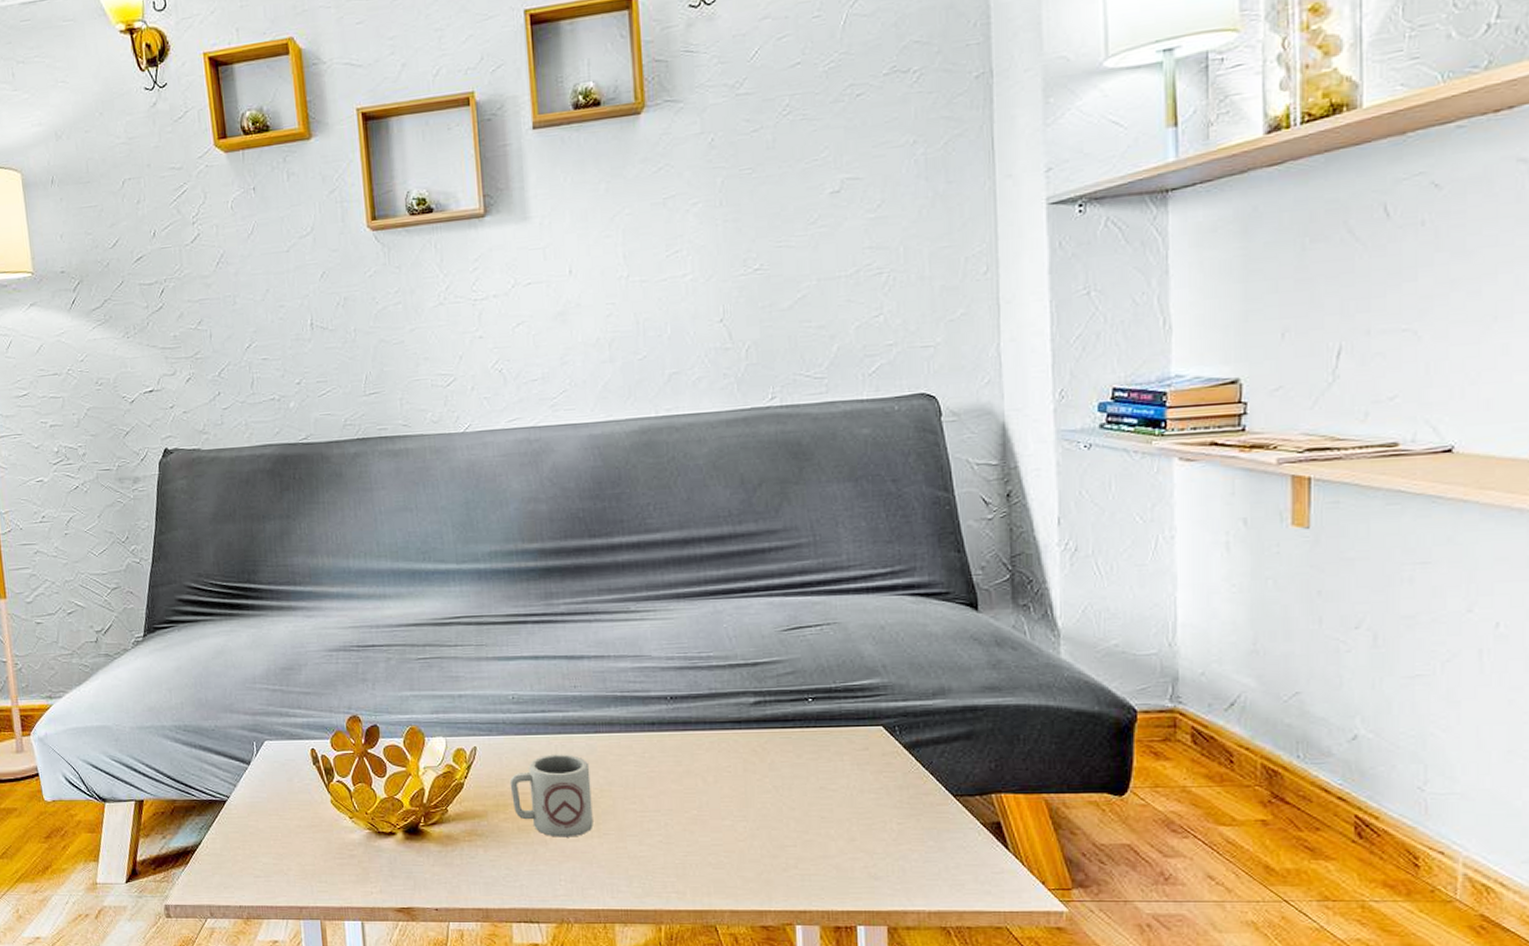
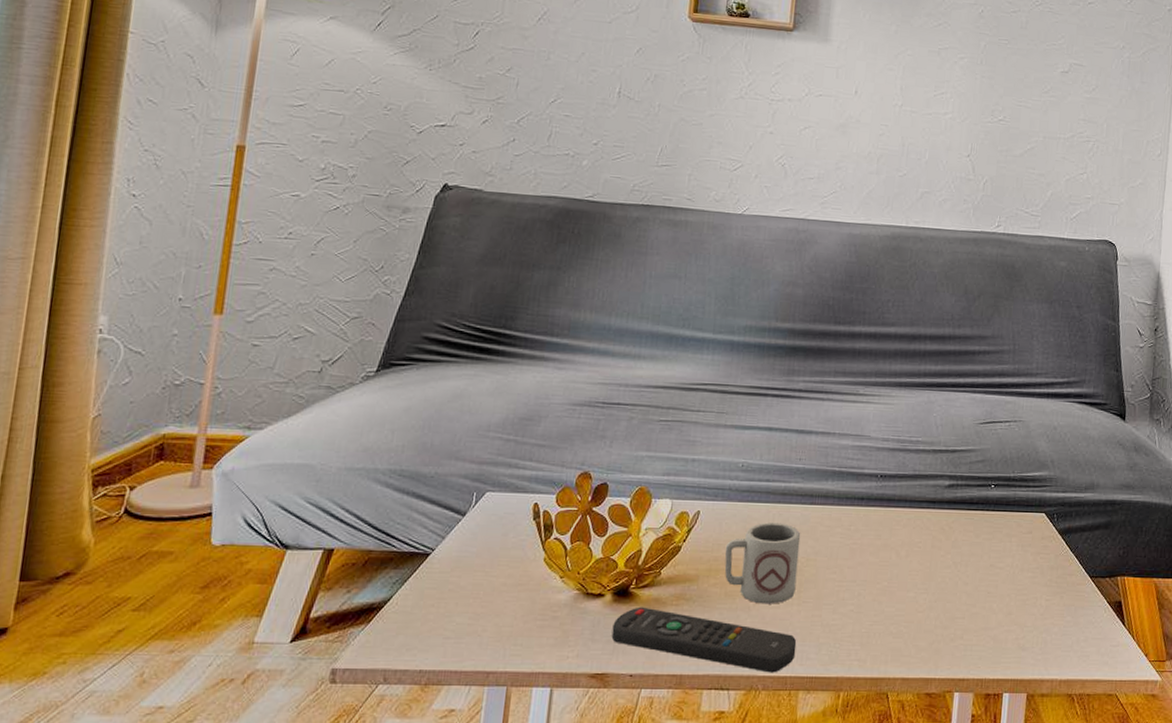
remote control: none [409,843,605,906] -> present [611,606,797,673]

